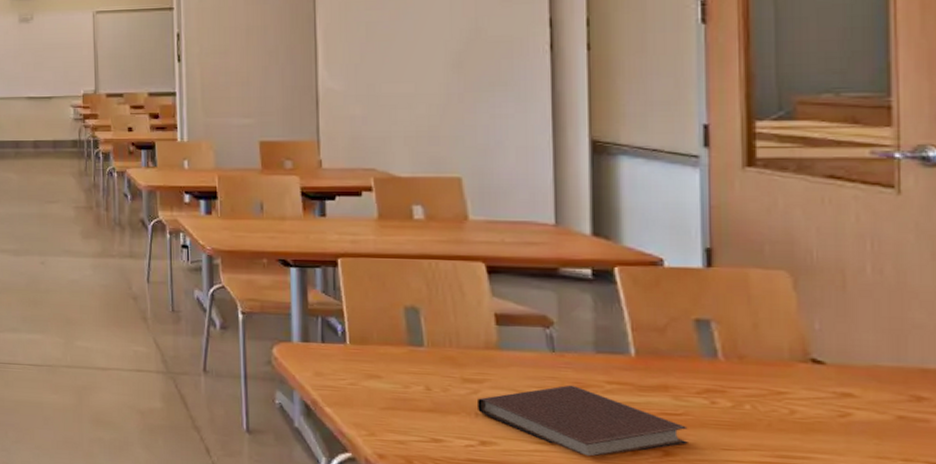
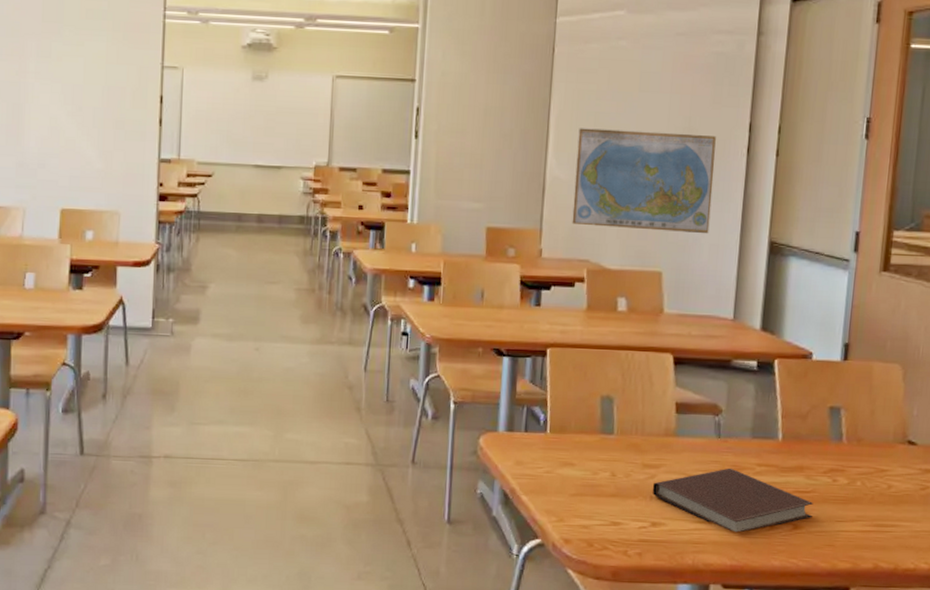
world map: none [350,34,513,137] -> present [572,128,716,234]

